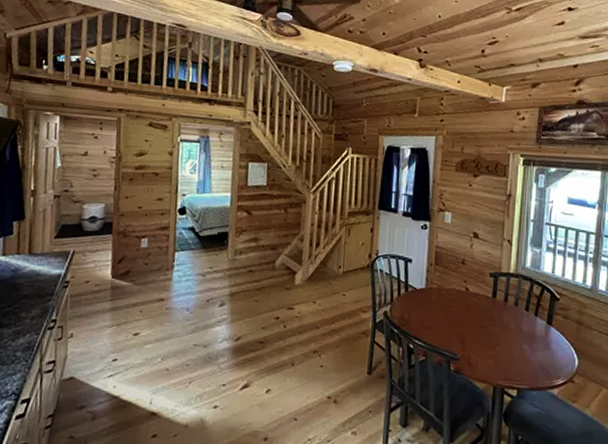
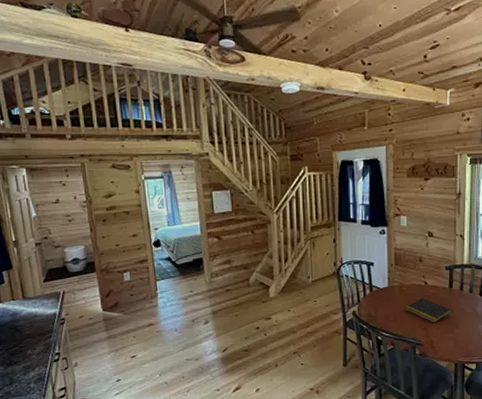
notepad: none [443,305,494,336] -> present [406,297,452,323]

